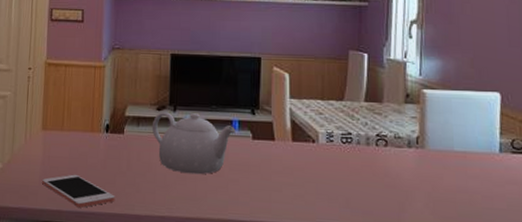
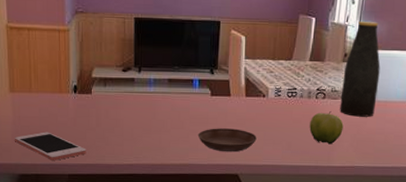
teapot: present [151,112,236,175] -> none [118,73,196,128]
saucer: none [238,177,307,208] -> present [197,128,257,153]
fruit: none [371,162,414,204] -> present [309,111,344,145]
bottle: none [406,58,453,171] -> present [340,22,381,117]

